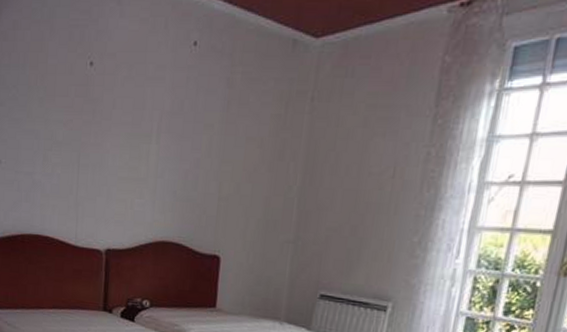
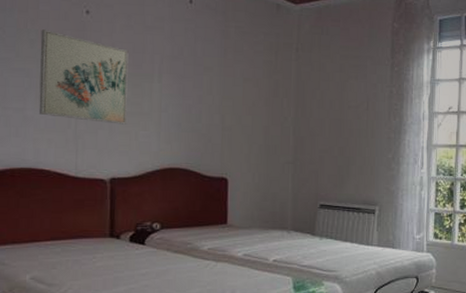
wall art: none [45,86,129,192] -> present [38,29,129,125]

